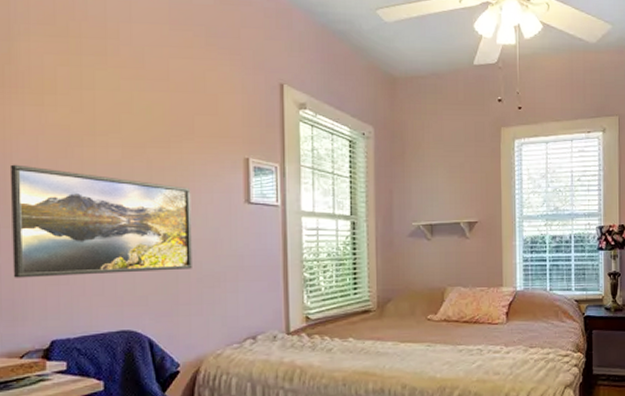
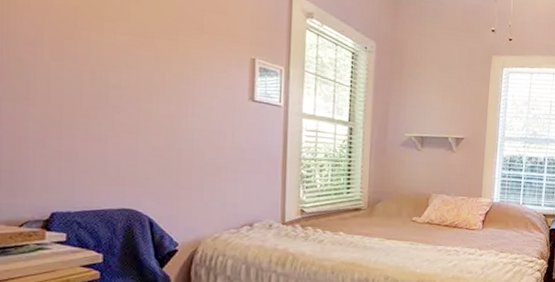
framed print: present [9,164,192,278] -> none [13,39,197,157]

